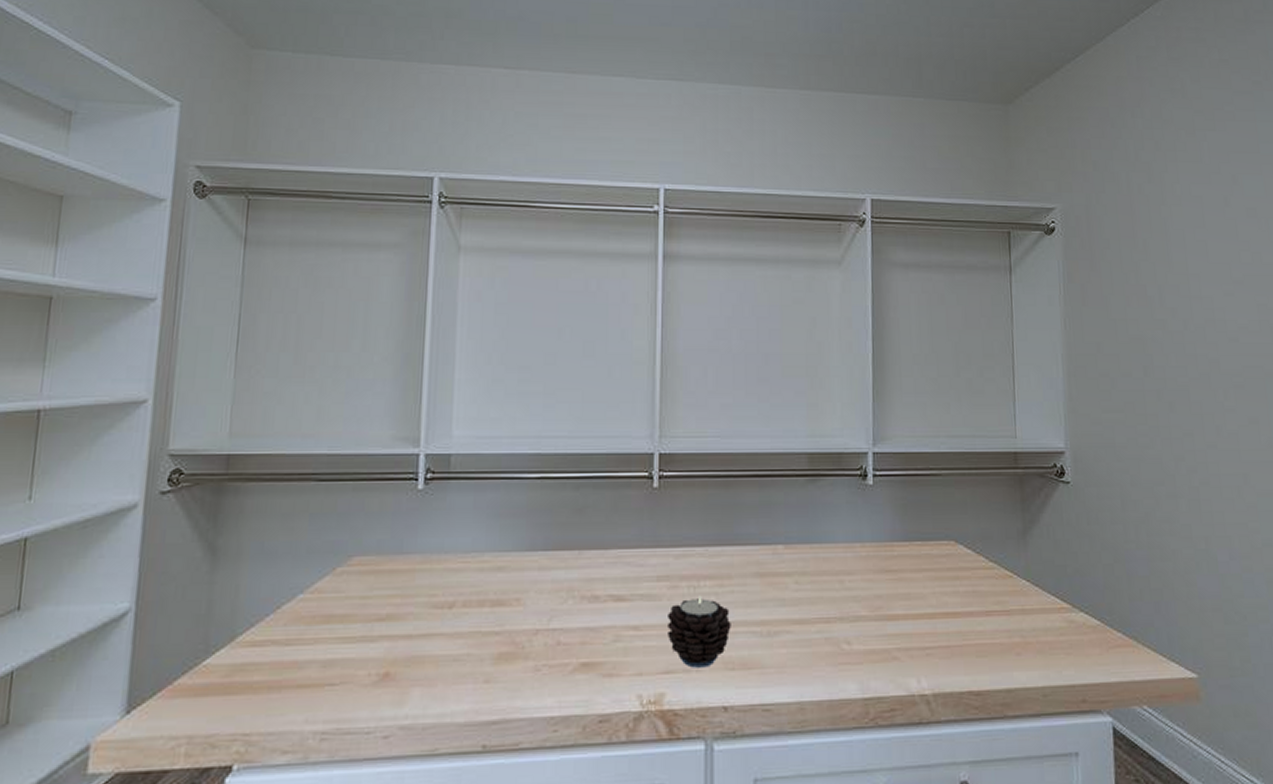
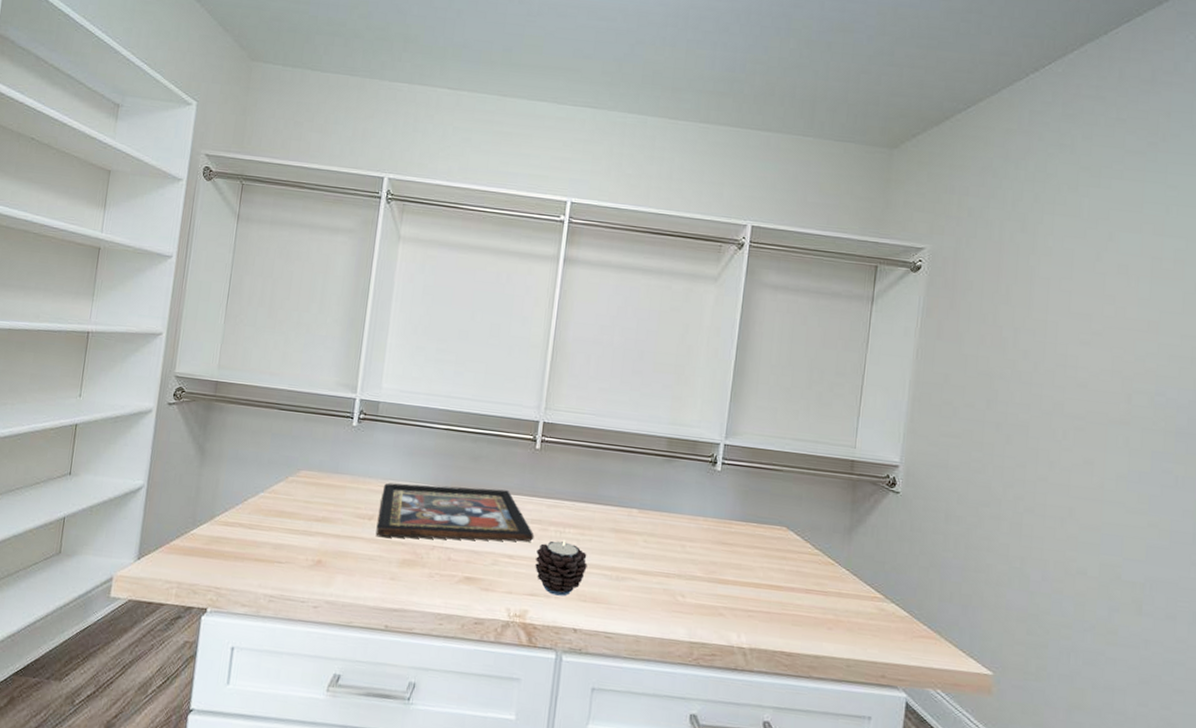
decorative tray: none [460,544,663,630] -> present [376,482,535,542]

